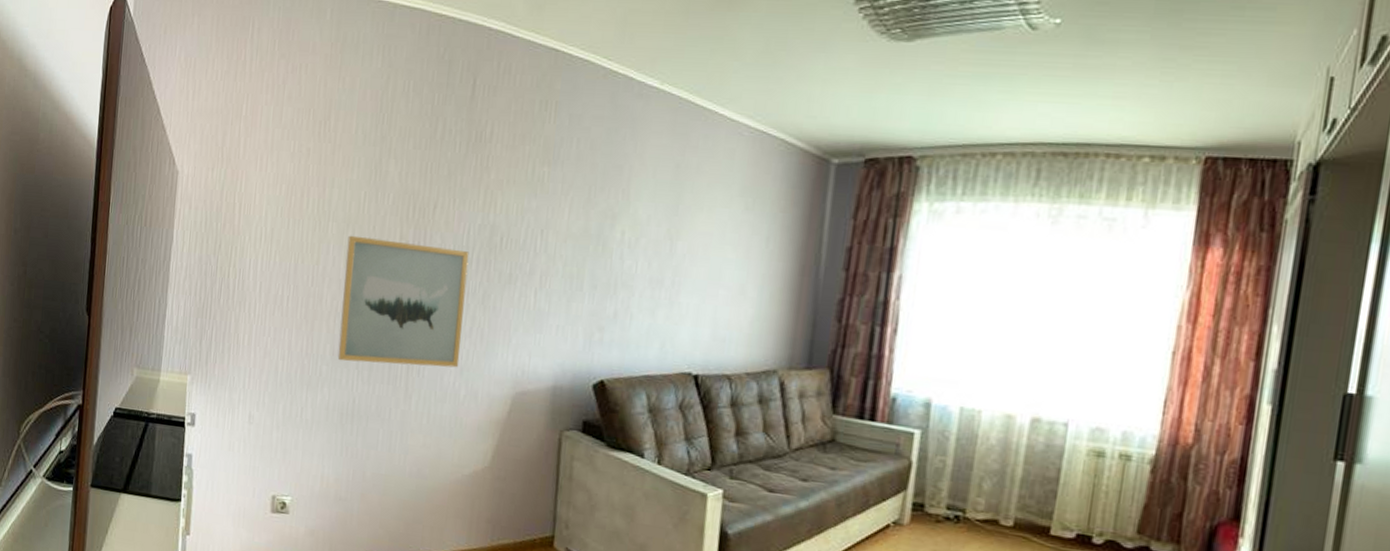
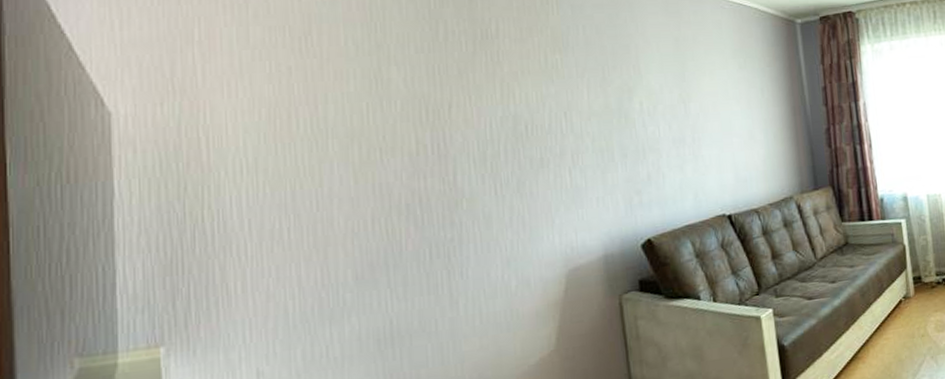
wall art: present [337,235,470,368] -> none [354,144,505,284]

